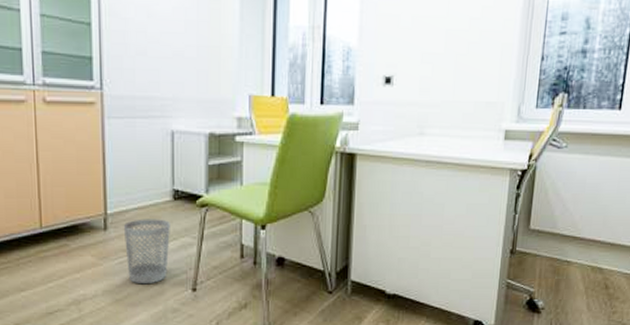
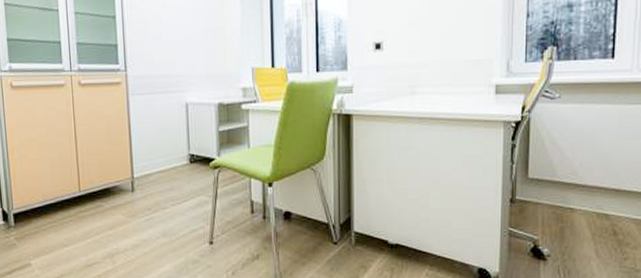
wastebasket: present [123,219,170,285] -> none [148,180,188,239]

